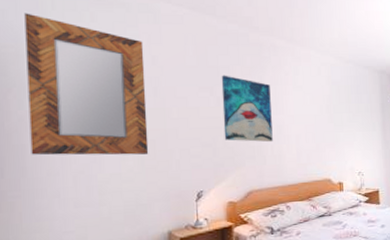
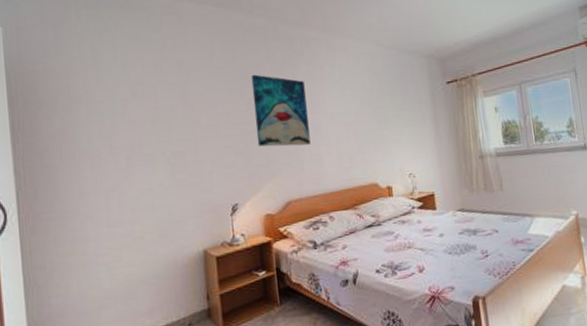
home mirror: present [24,13,149,156] -> none [51,26,180,174]

